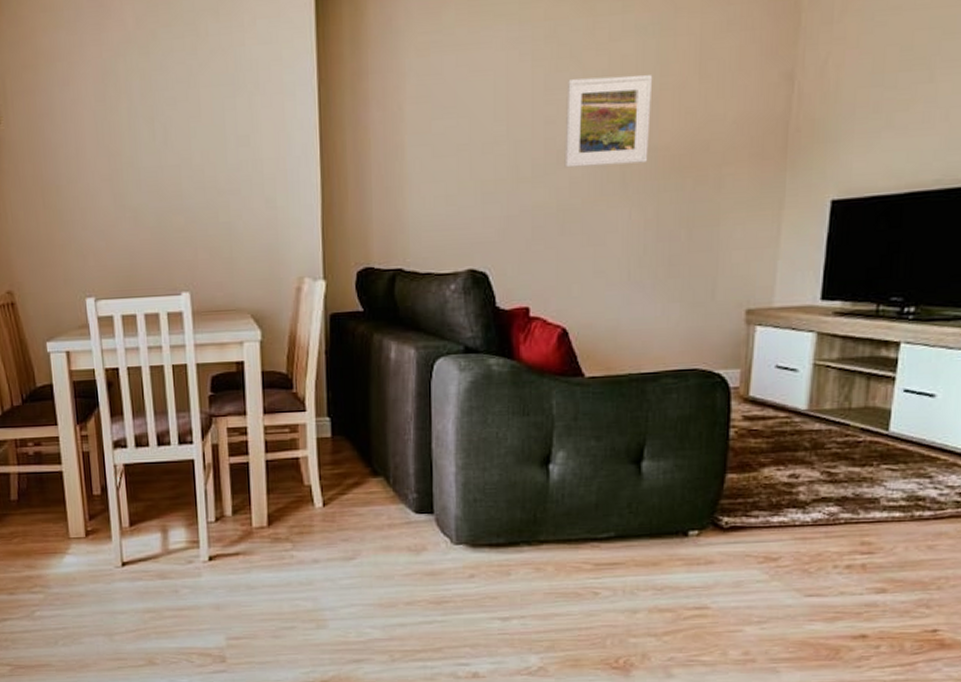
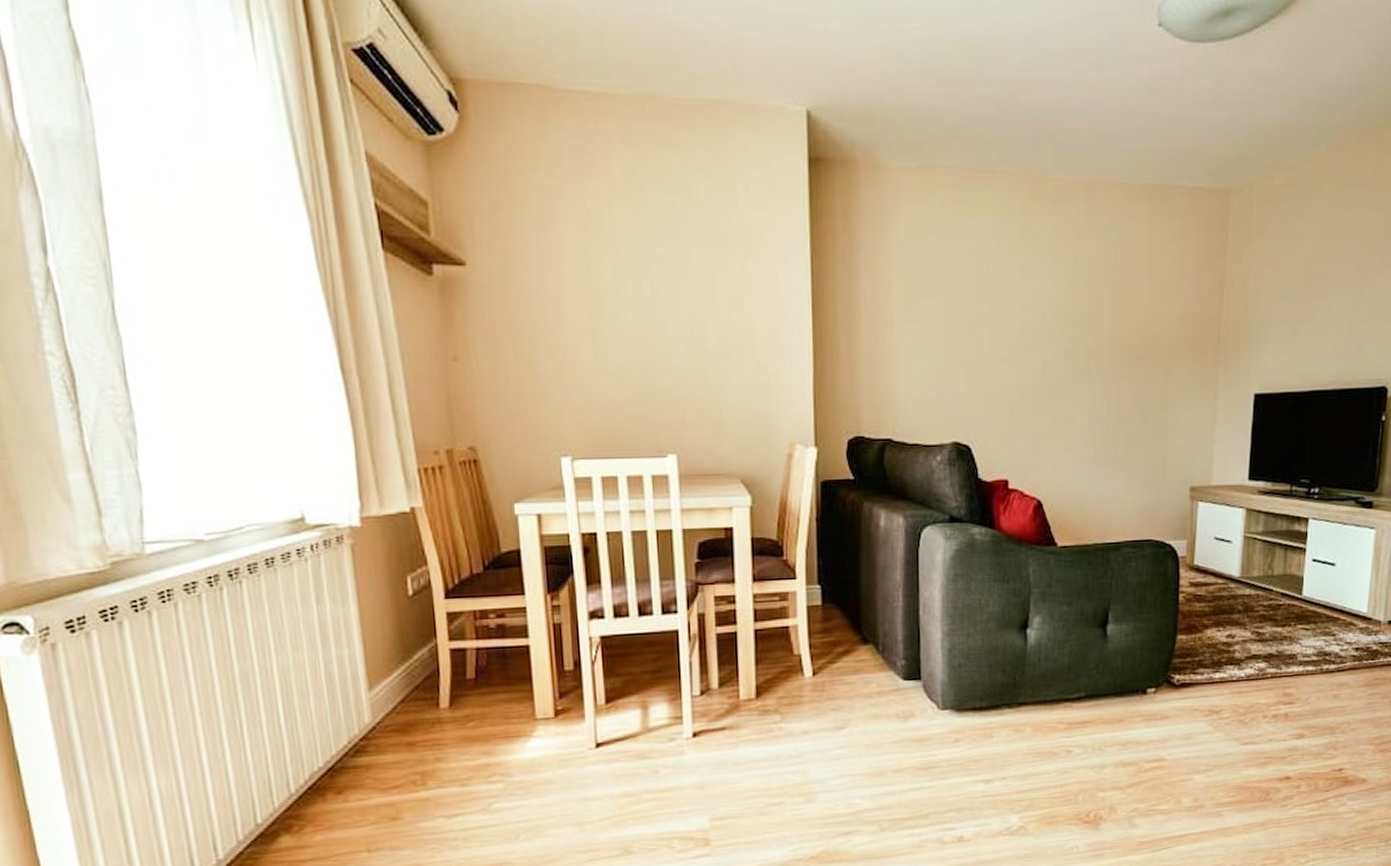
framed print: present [564,74,653,168] -> none [1038,271,1112,351]

